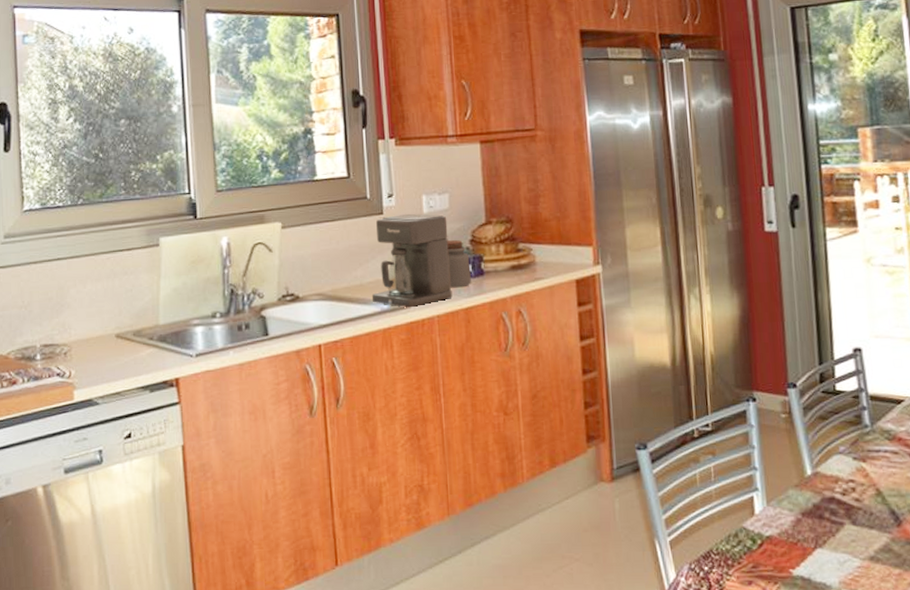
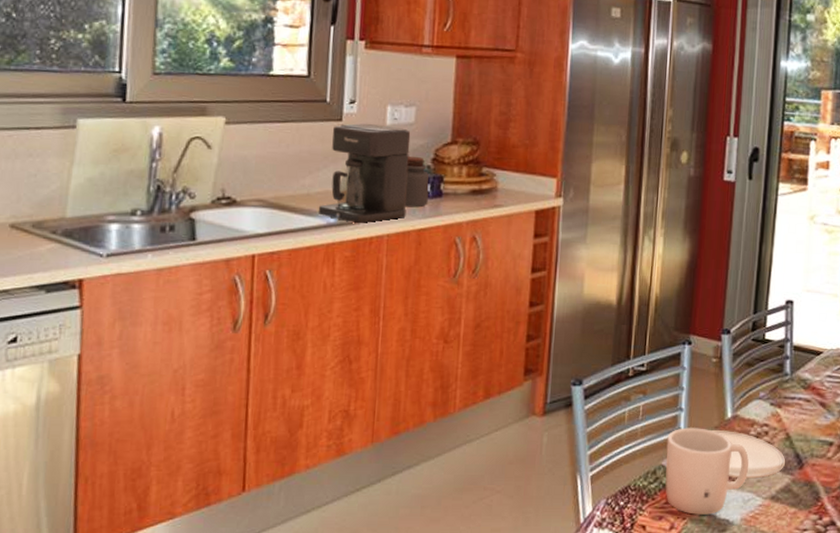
mug: none [744,487,840,579] -> present [665,427,749,515]
plate: none [791,488,881,539] -> present [711,430,786,479]

